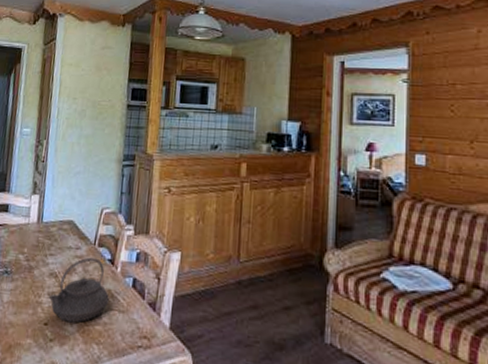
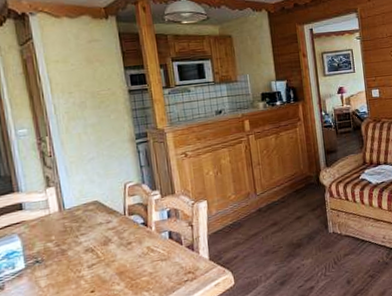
teapot: present [48,257,109,323] -> none [89,225,150,284]

